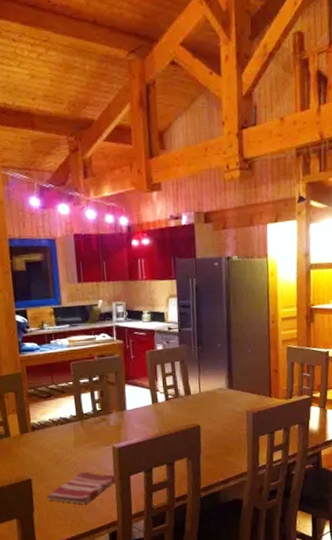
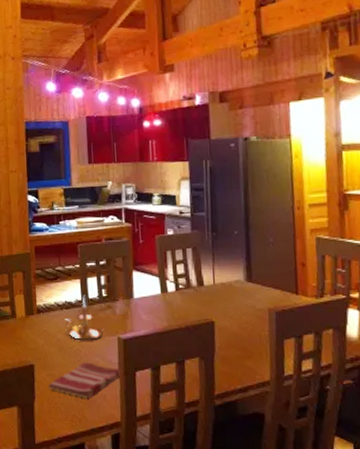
candle holder: none [58,410,99,453] -> present [62,295,104,341]

